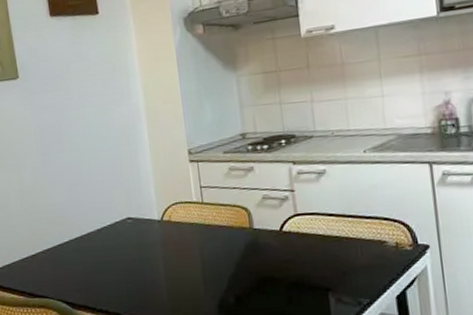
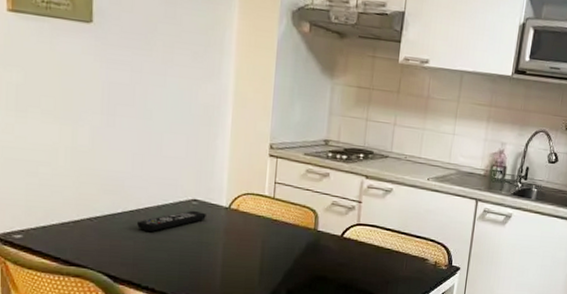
remote control: none [83,228,142,255] -> present [137,210,206,231]

